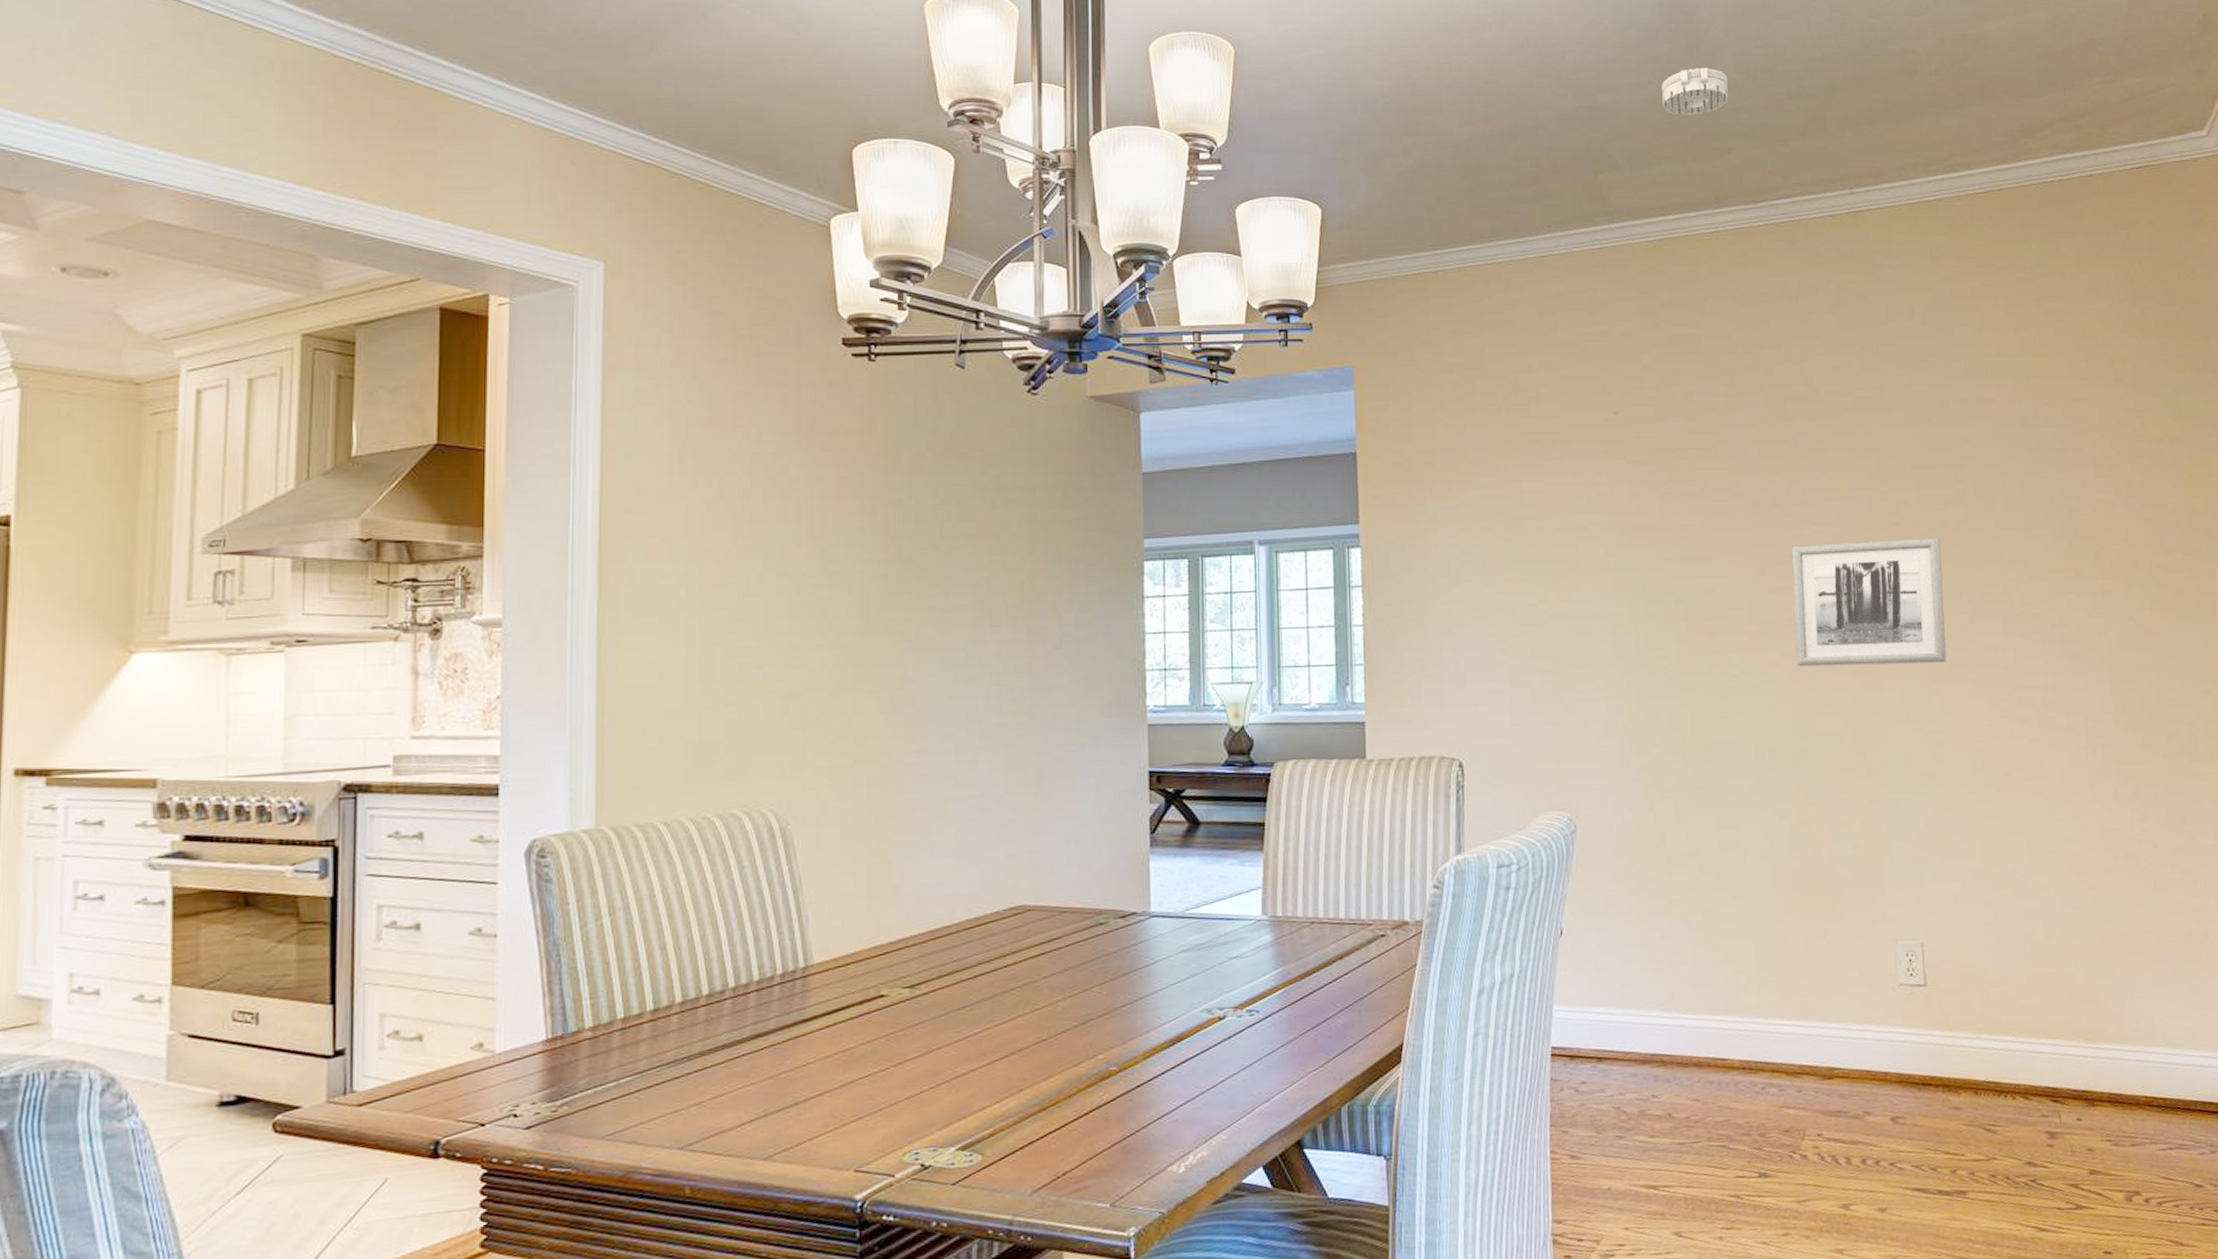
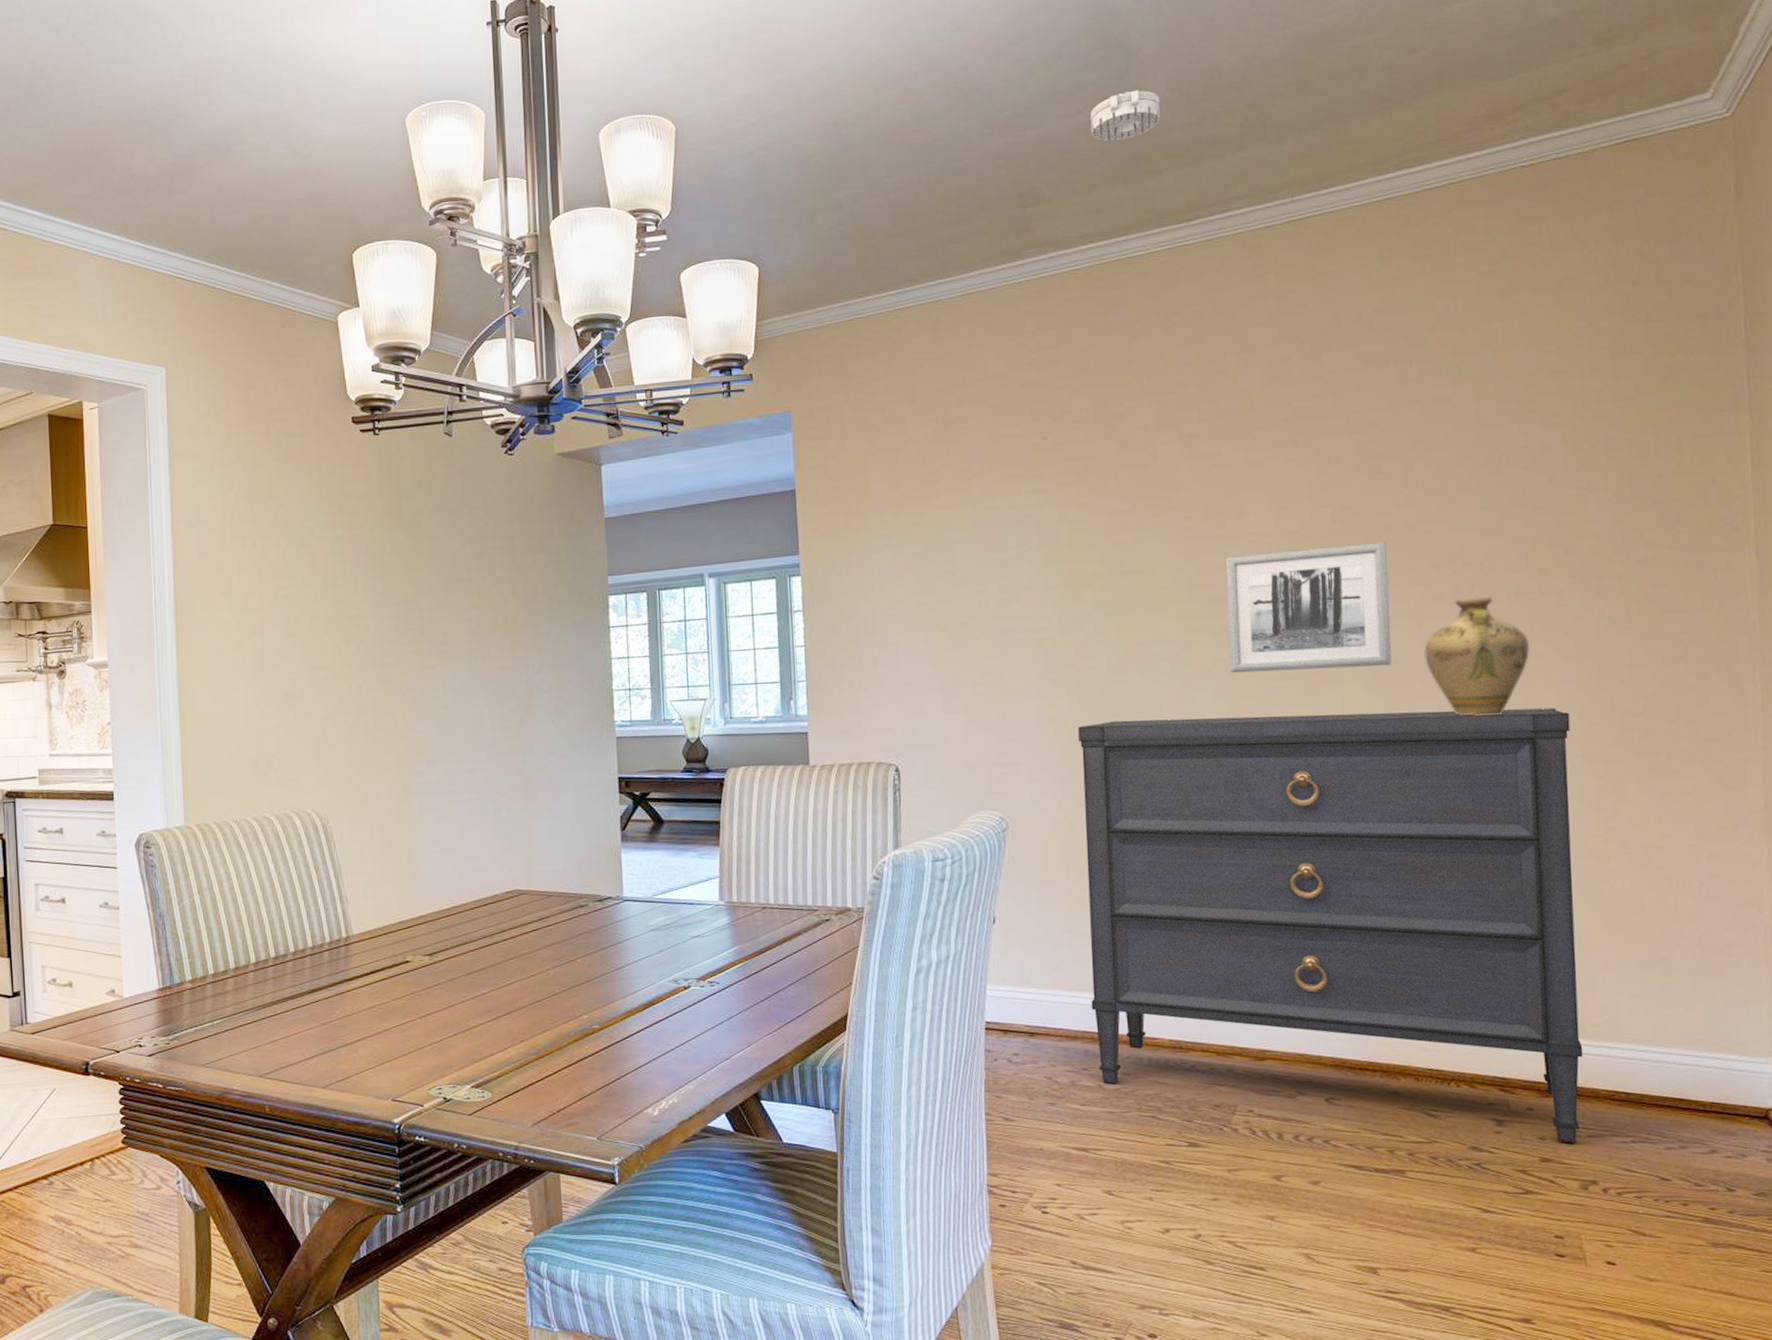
dresser: none [1648,708,2125,1154] -> present [1078,708,1583,1143]
jug: none [1976,597,2069,715] -> present [1424,597,1530,716]

